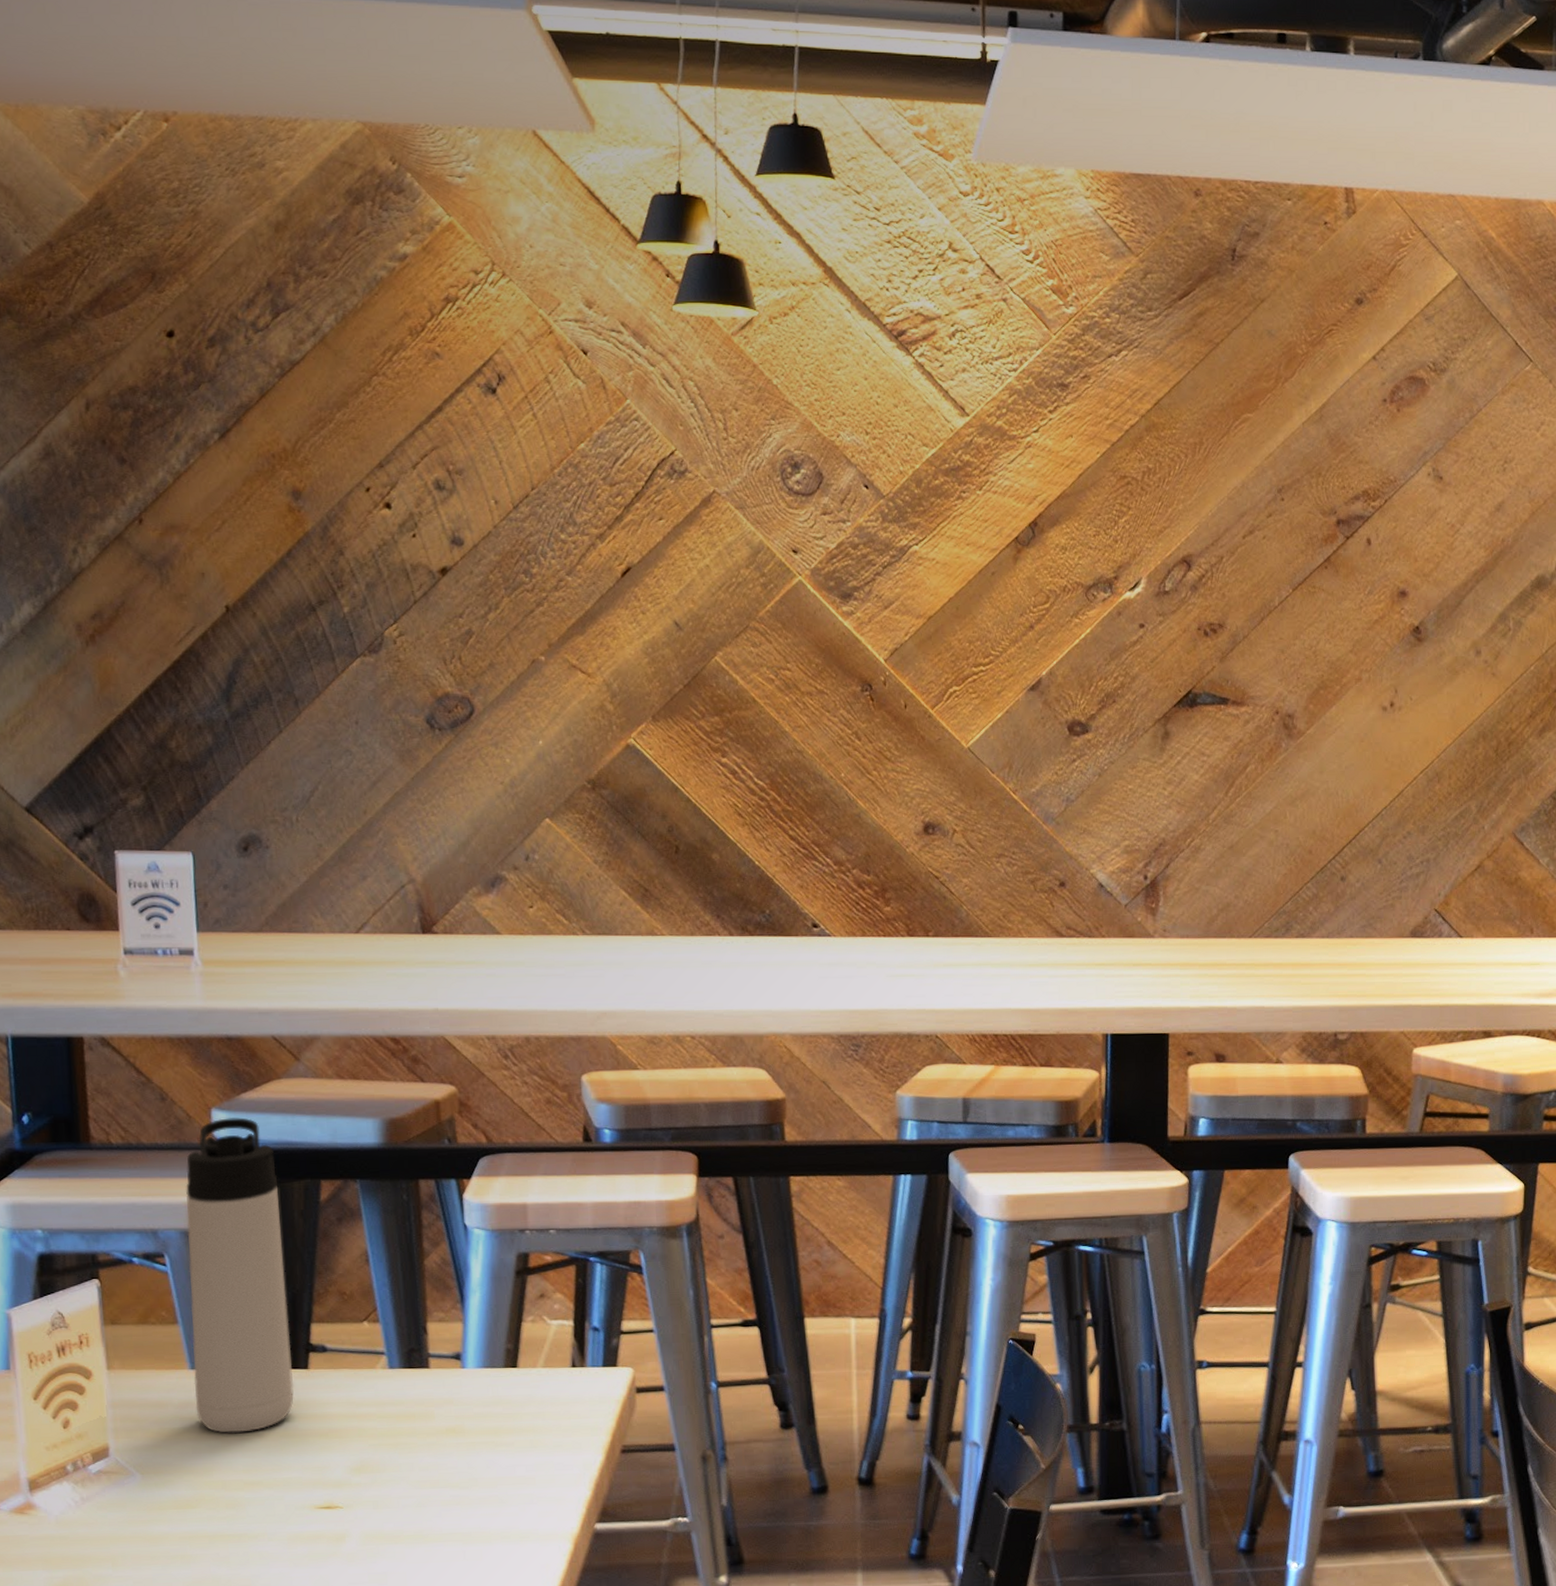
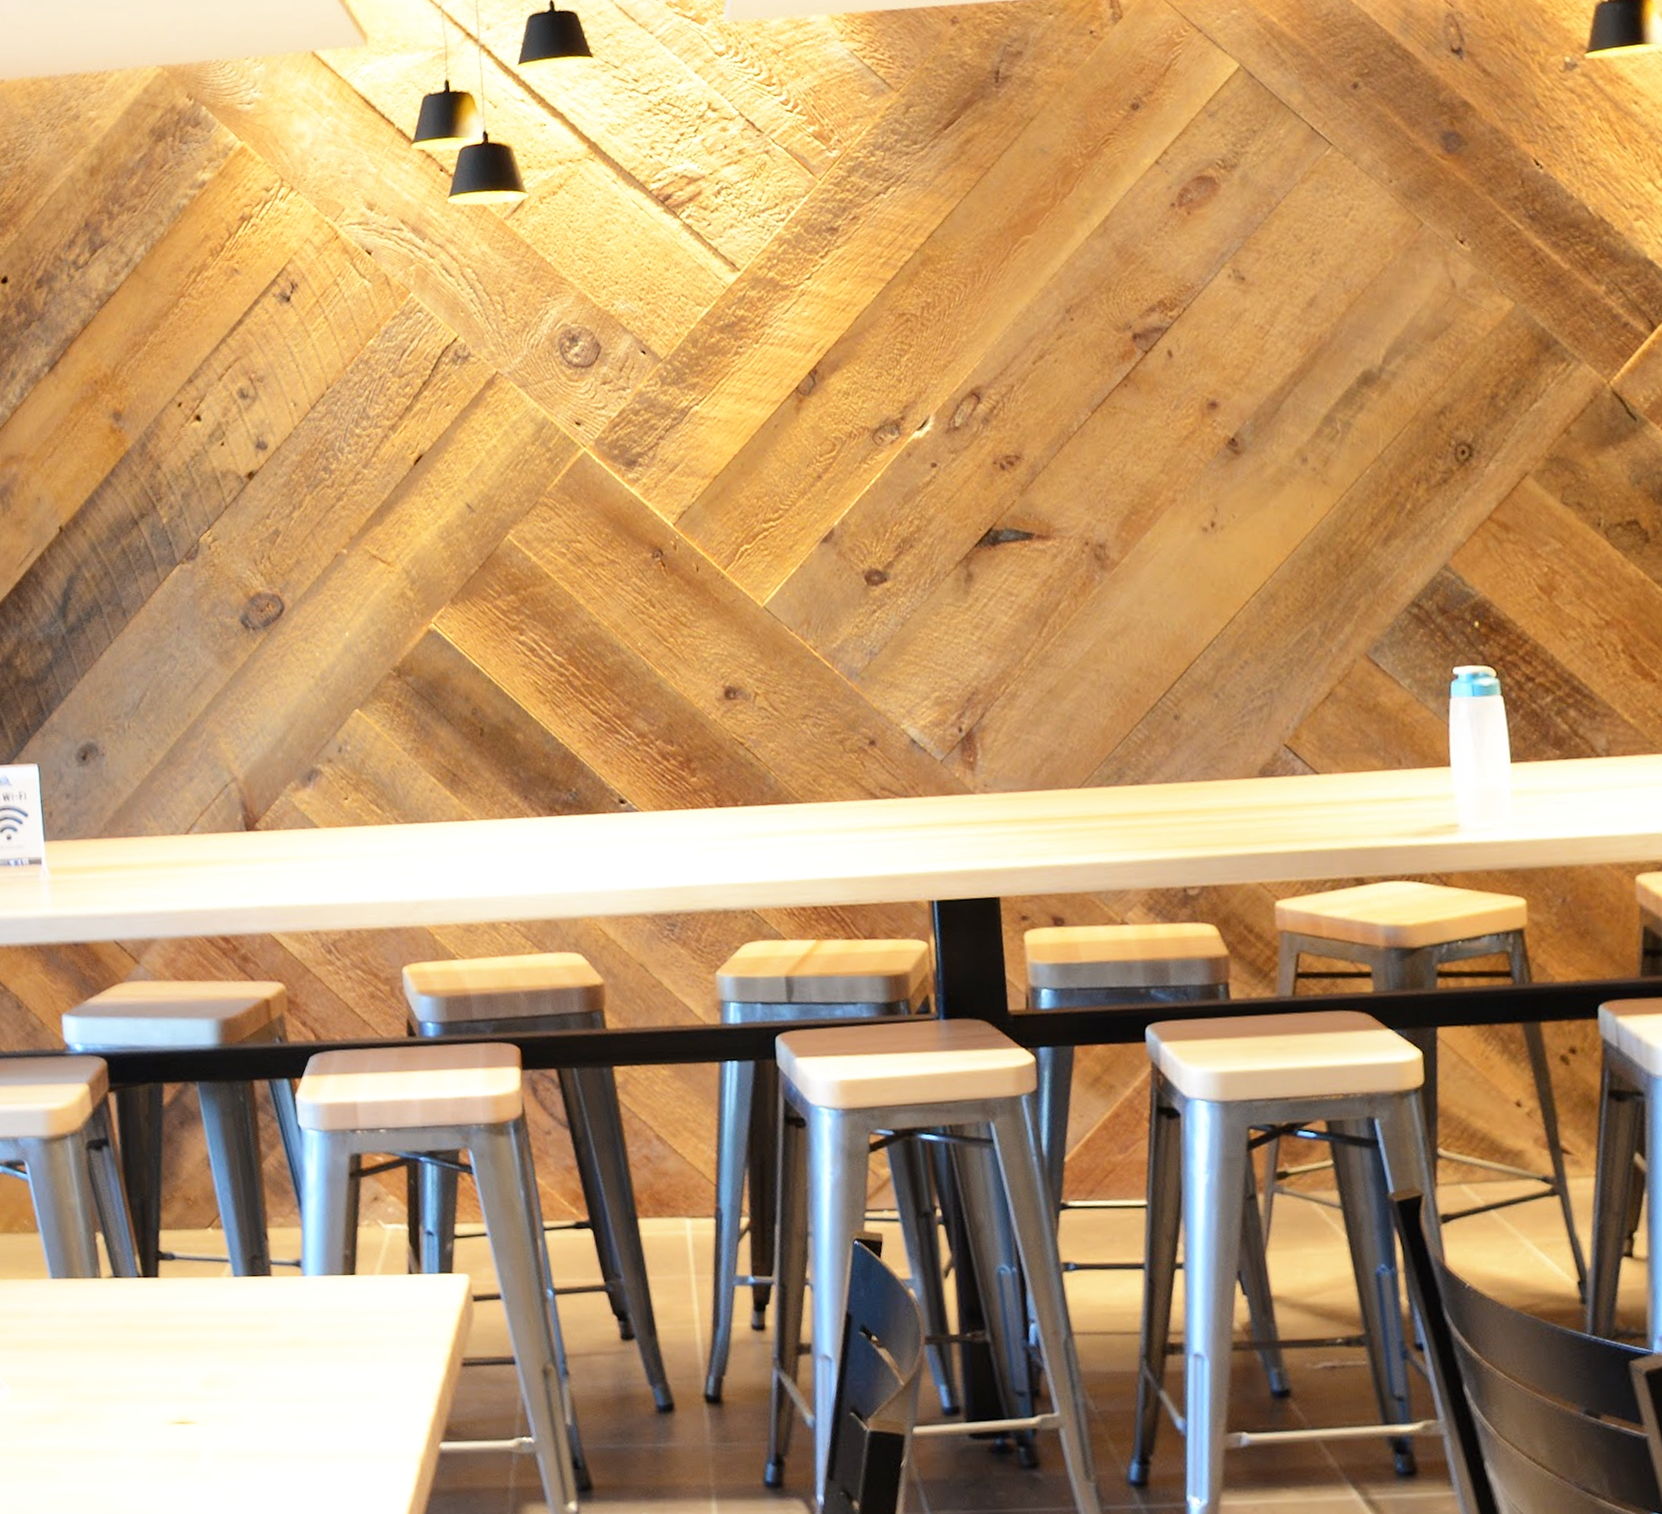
thermos bottle: present [186,1117,294,1433] -> none [42,1023,147,1345]

